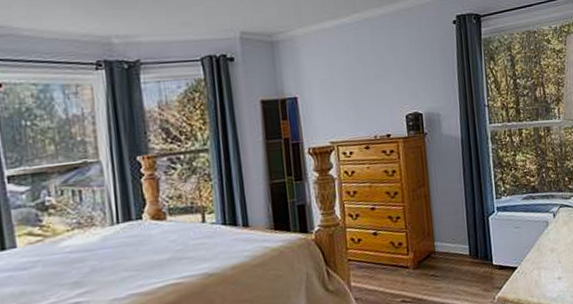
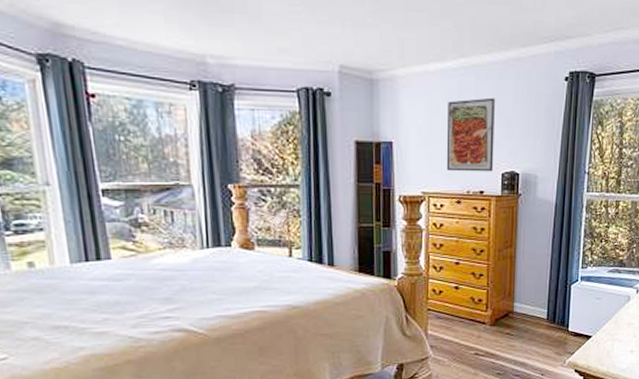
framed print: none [346,46,397,119] -> present [446,97,495,172]

